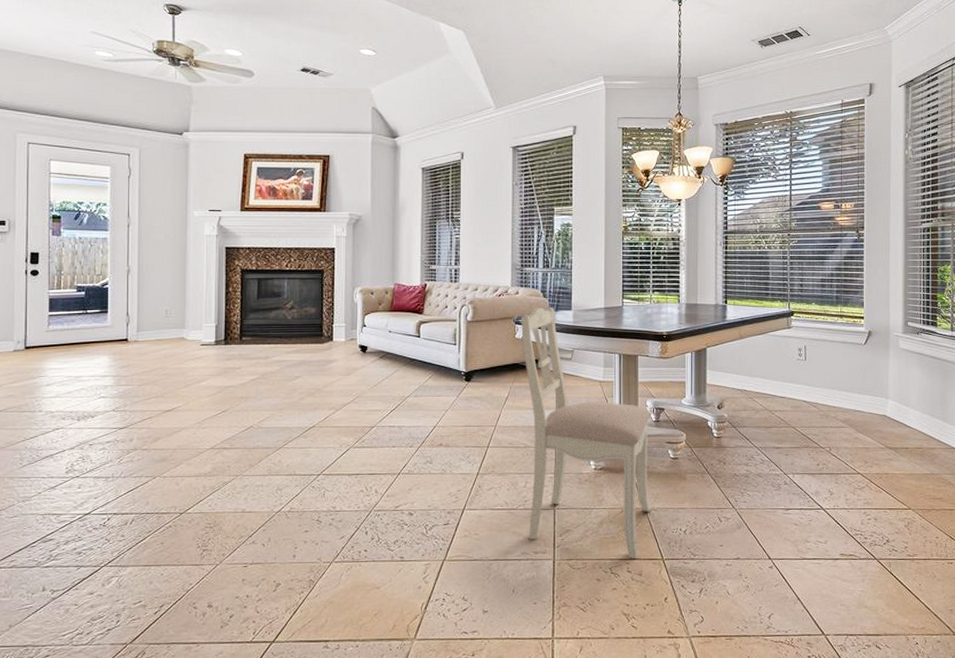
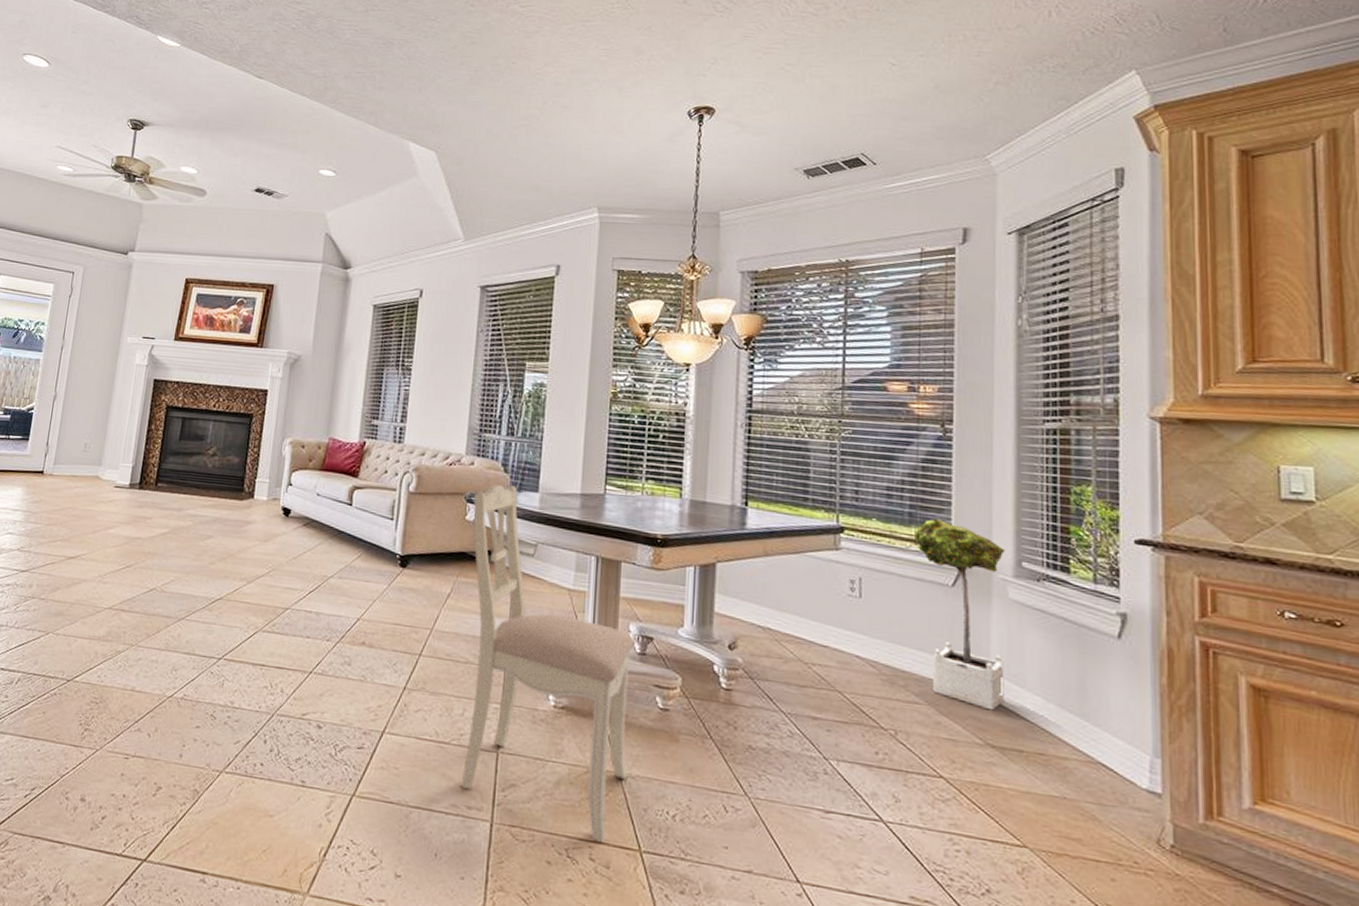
potted tree: none [840,298,897,425] -> present [914,518,1005,711]

